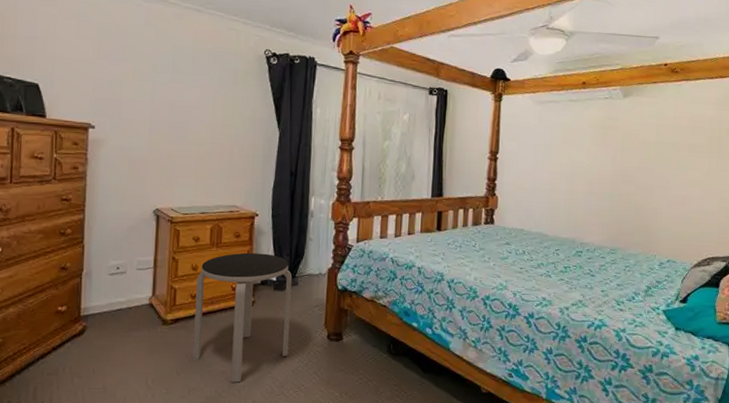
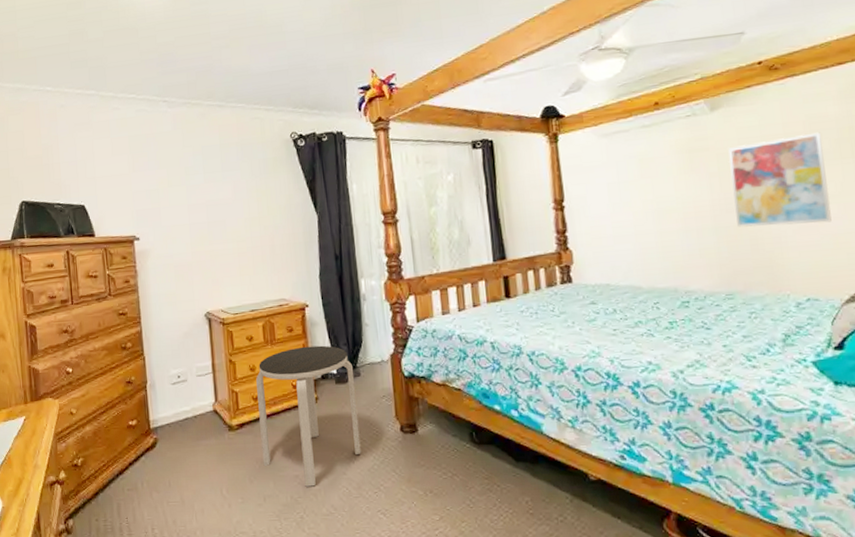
wall art: none [628,128,699,202] -> present [728,132,832,227]

